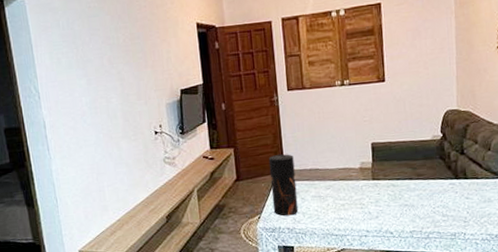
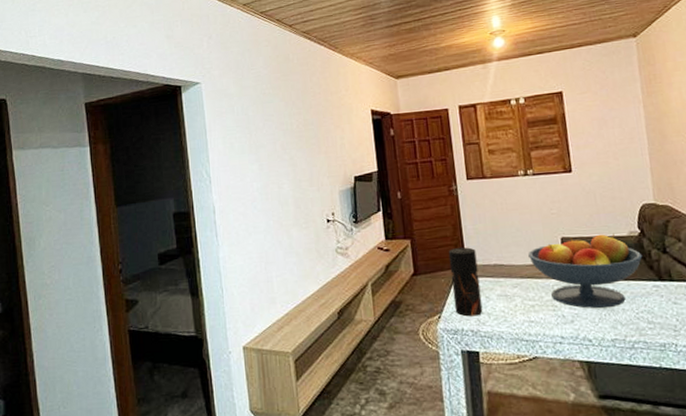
fruit bowl: none [341,137,443,205] -> present [528,233,643,309]

